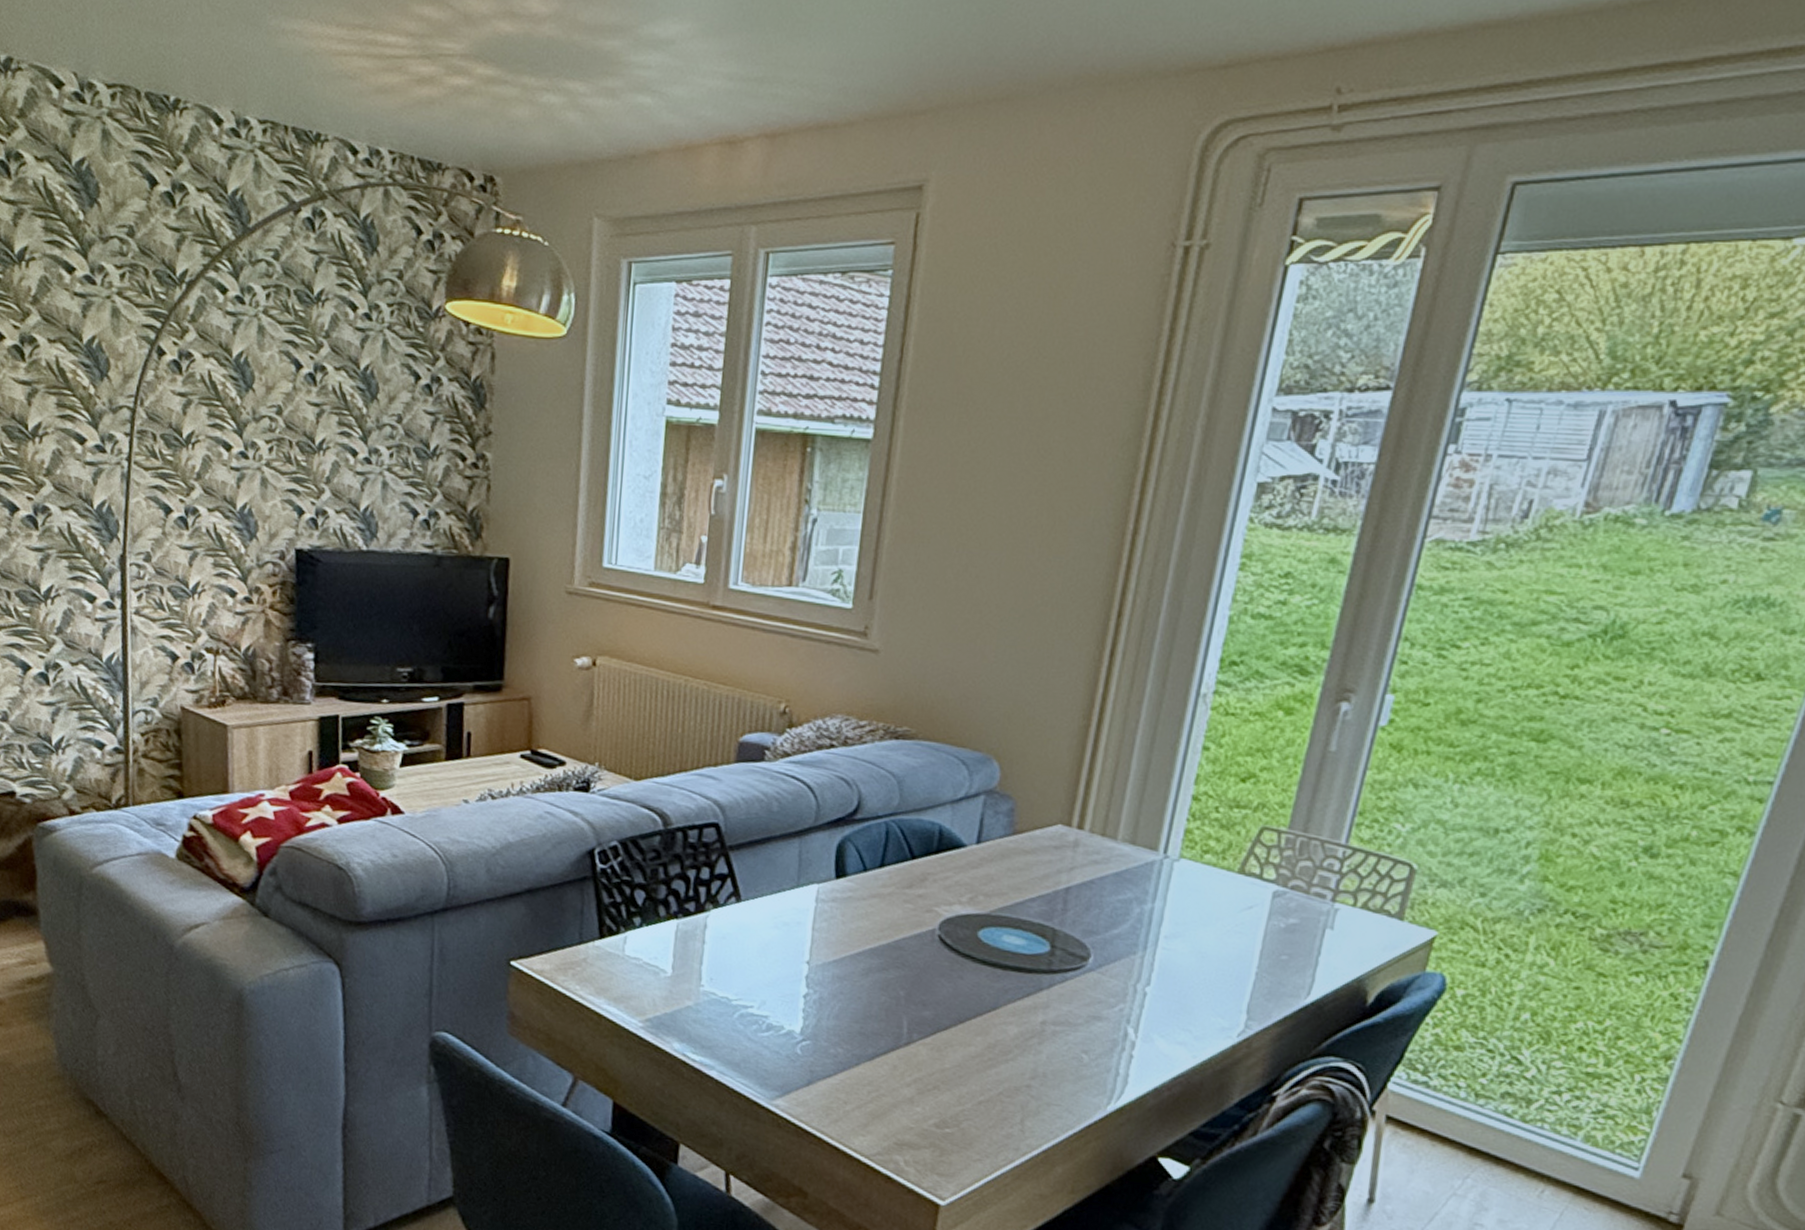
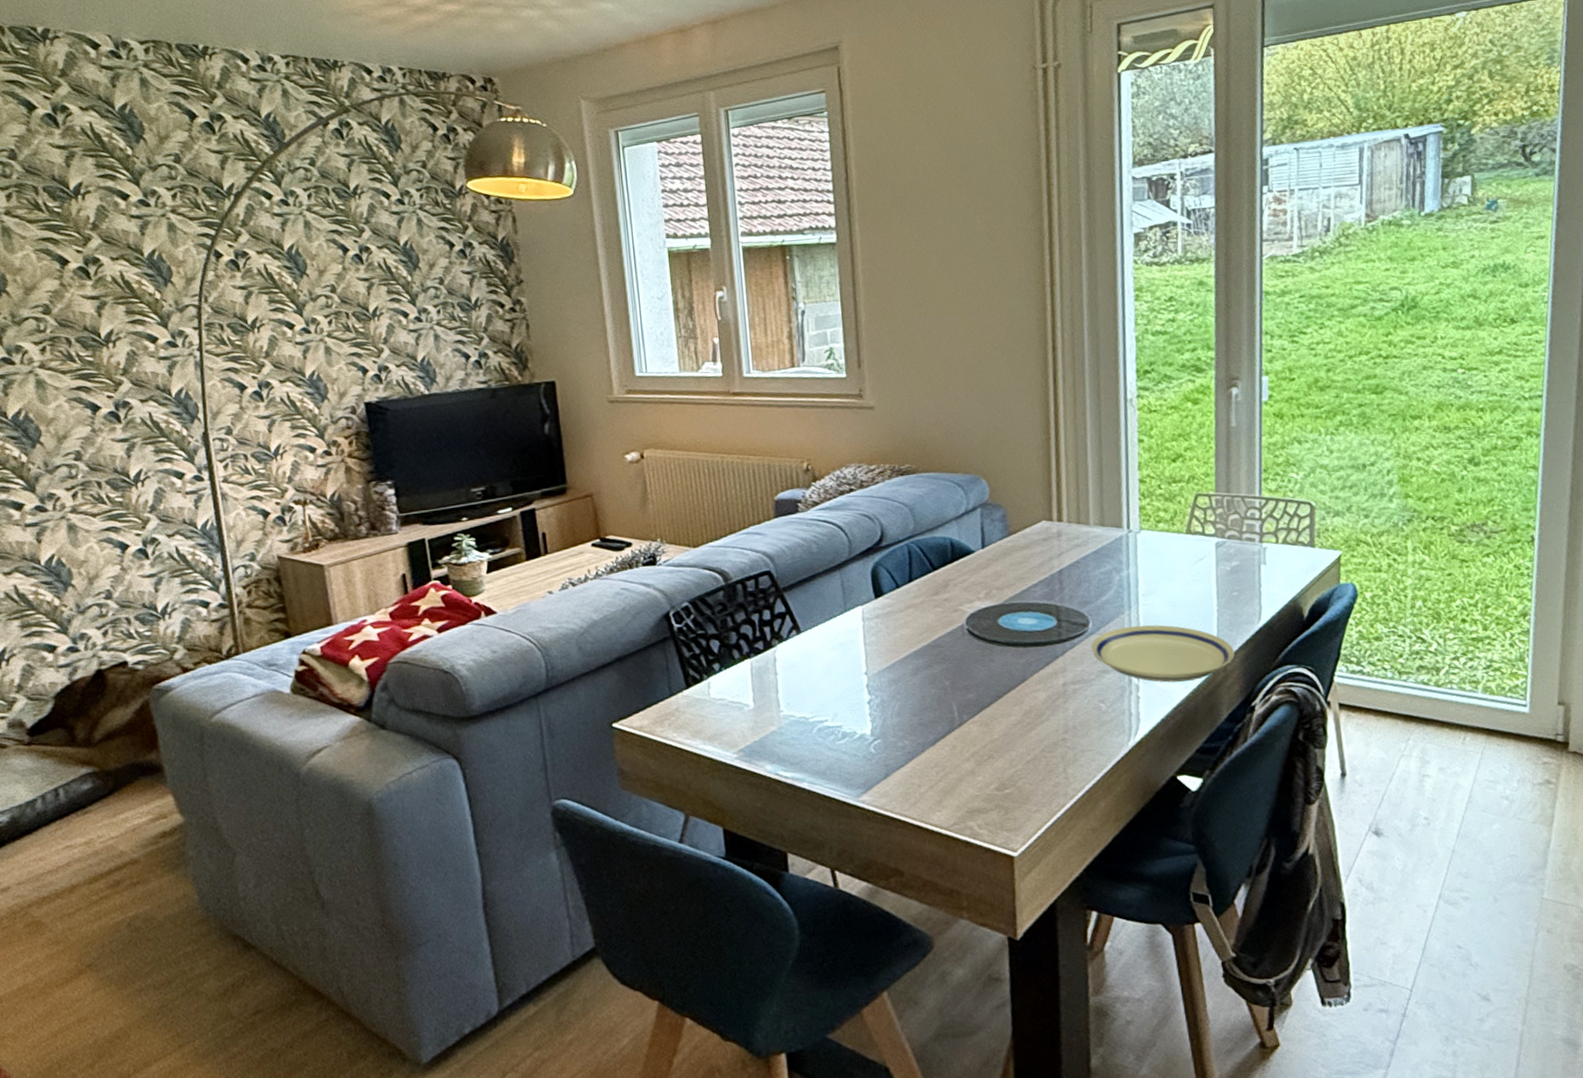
plate: none [1086,970,1266,1051] -> present [1091,625,1235,683]

